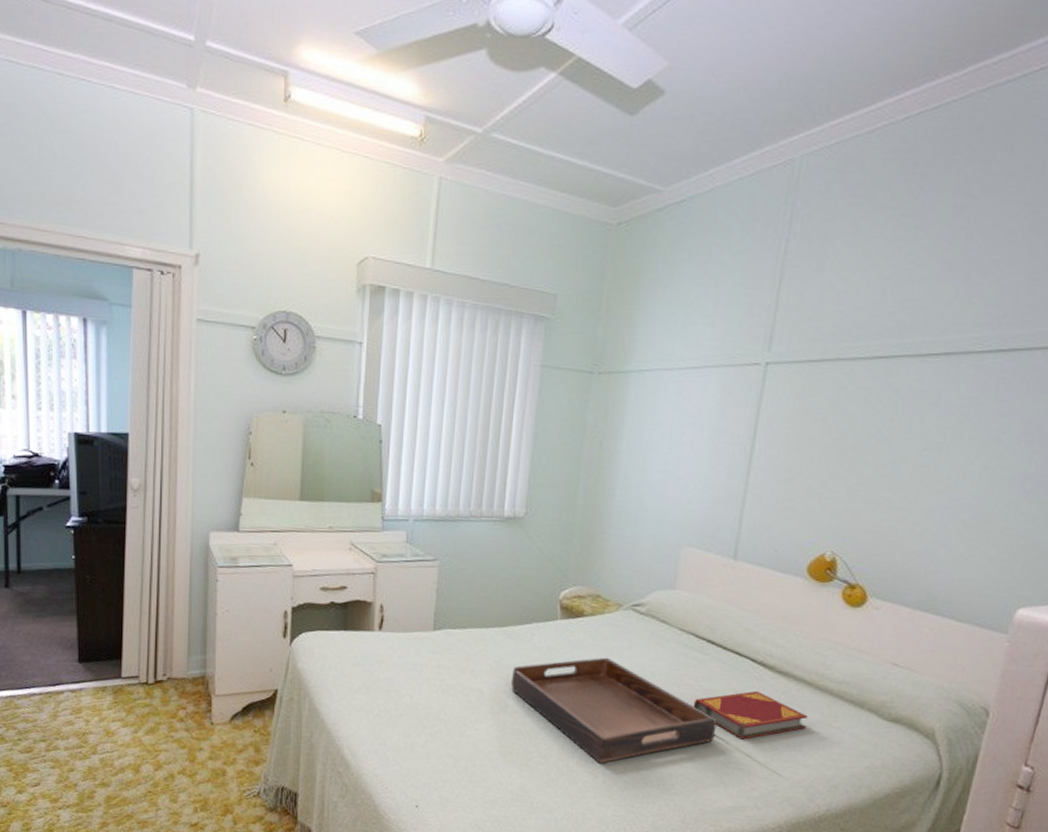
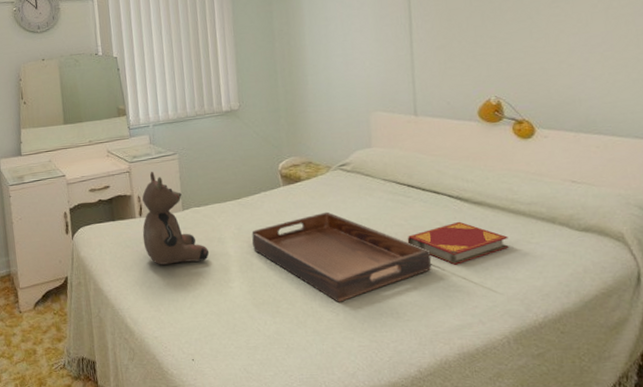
teddy bear: none [378,577,458,694] -> present [142,172,210,265]

